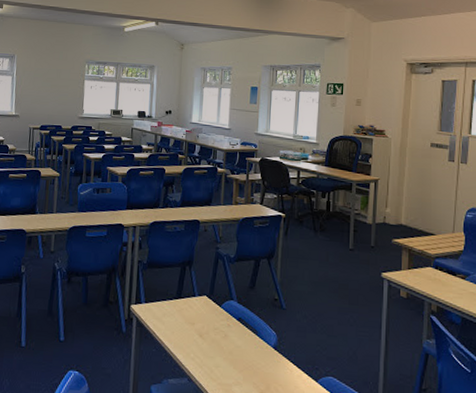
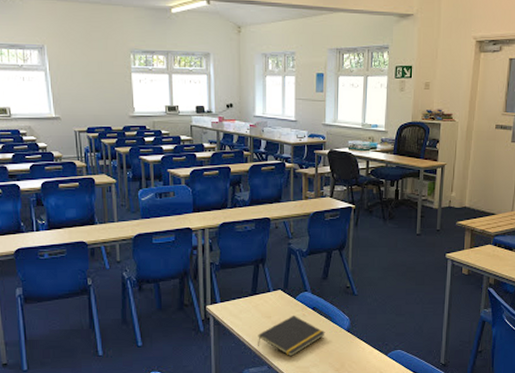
notepad: none [179,324,251,371] -> present [258,315,325,357]

